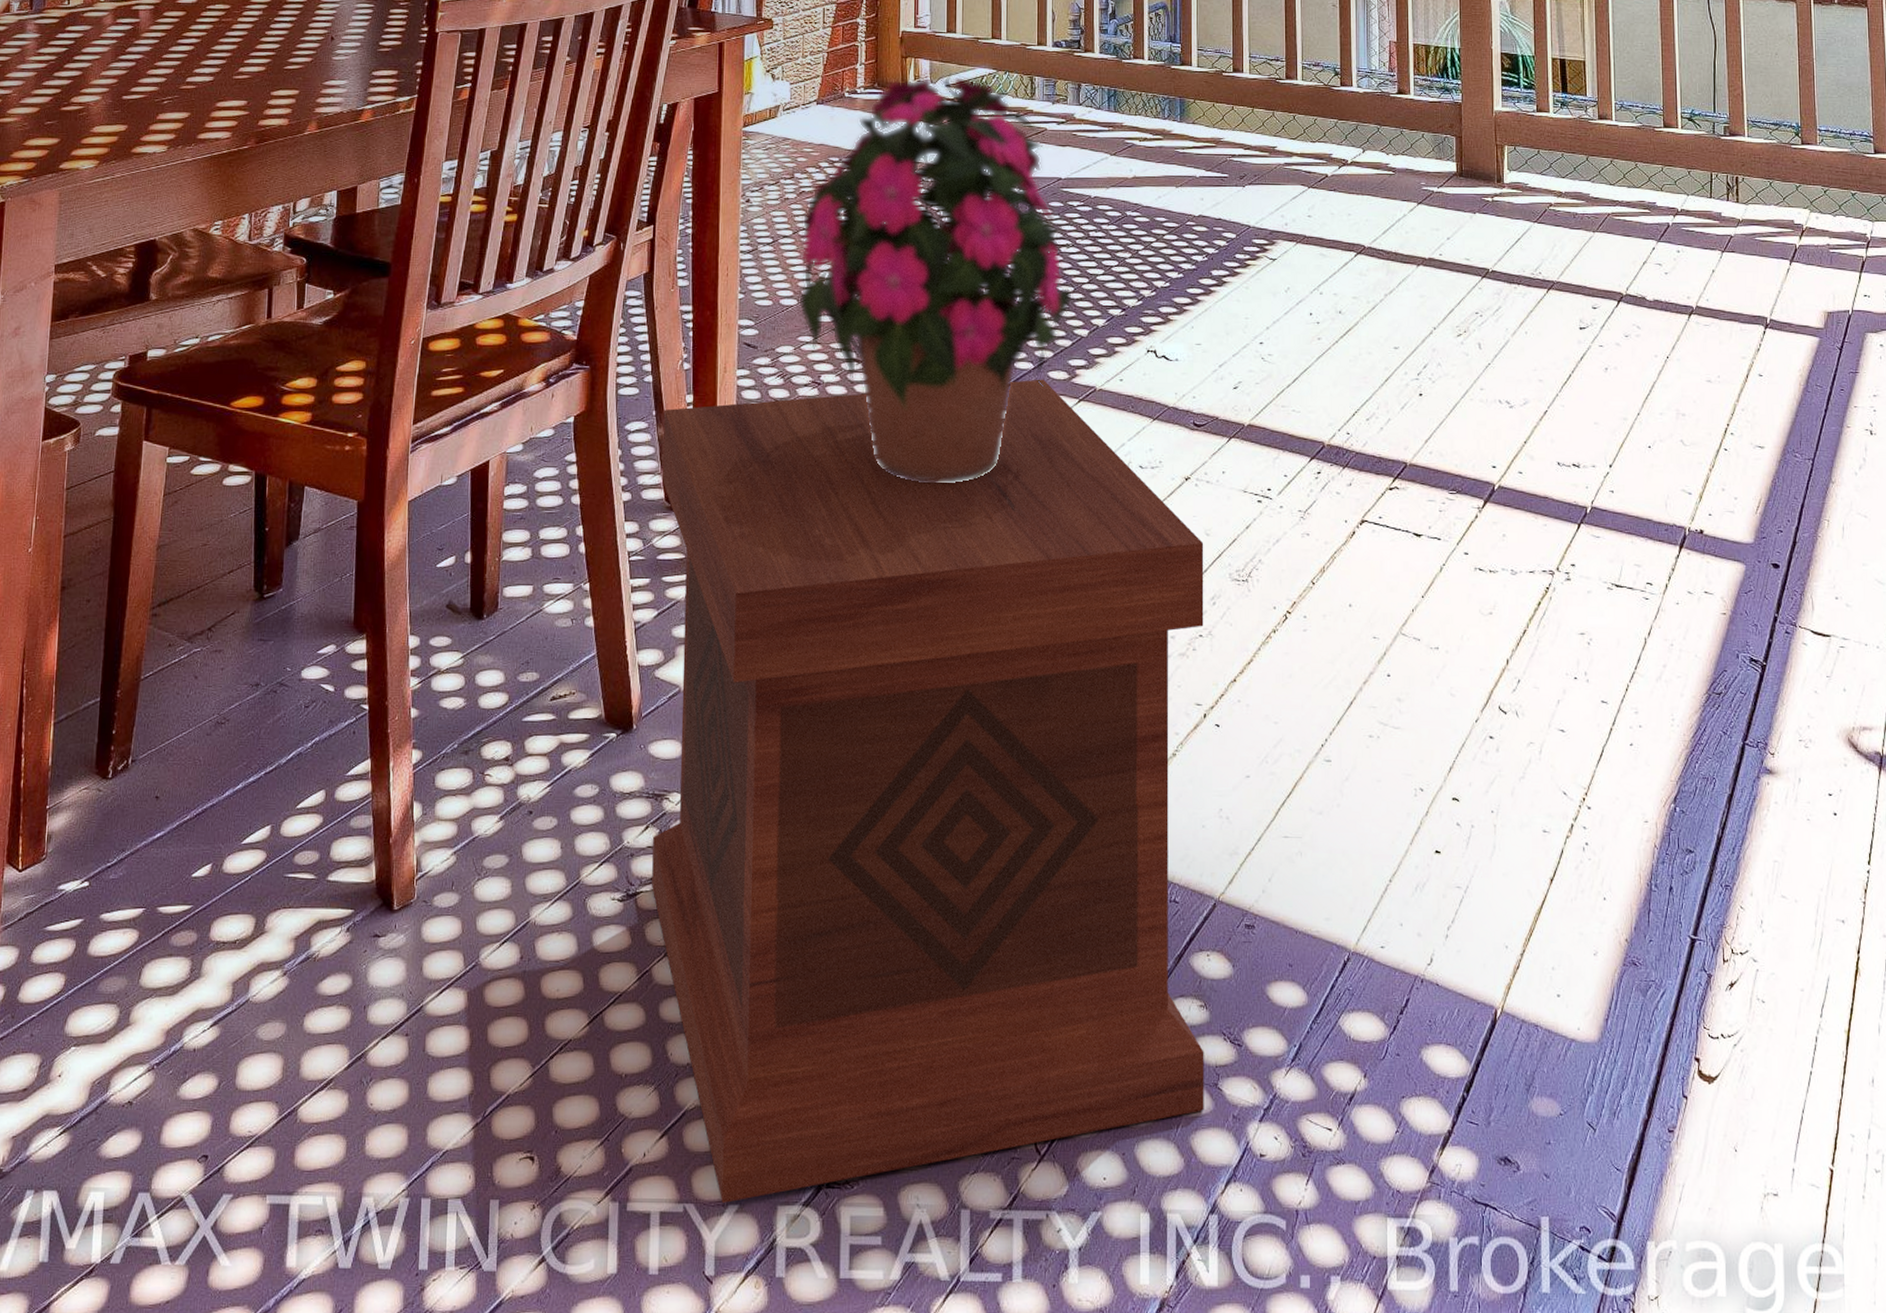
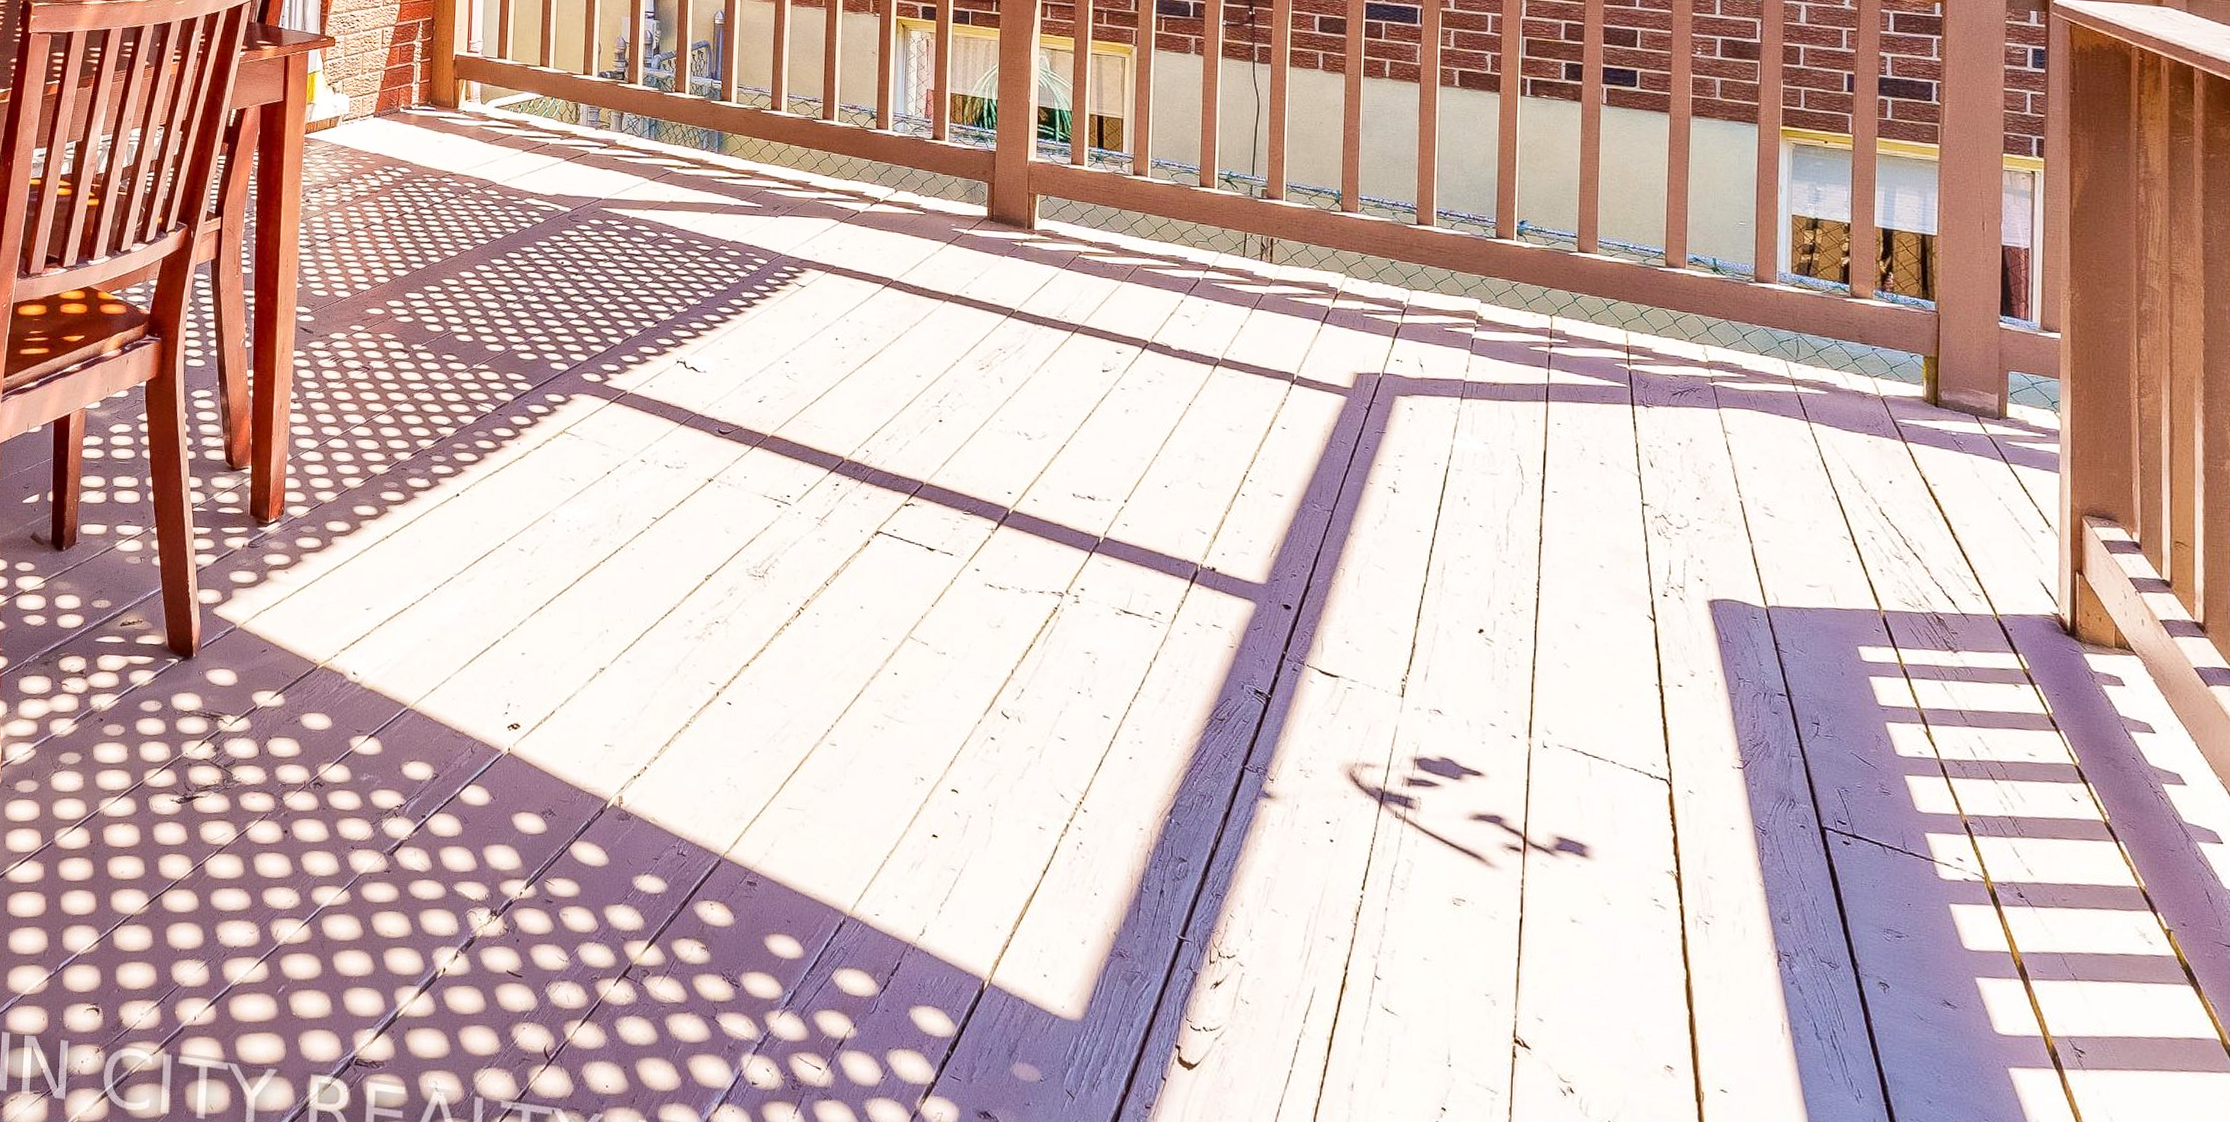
side table: present [652,379,1204,1203] -> none [206,379,724,1067]
potted flower: present [798,74,1073,484] -> none [351,96,609,467]

